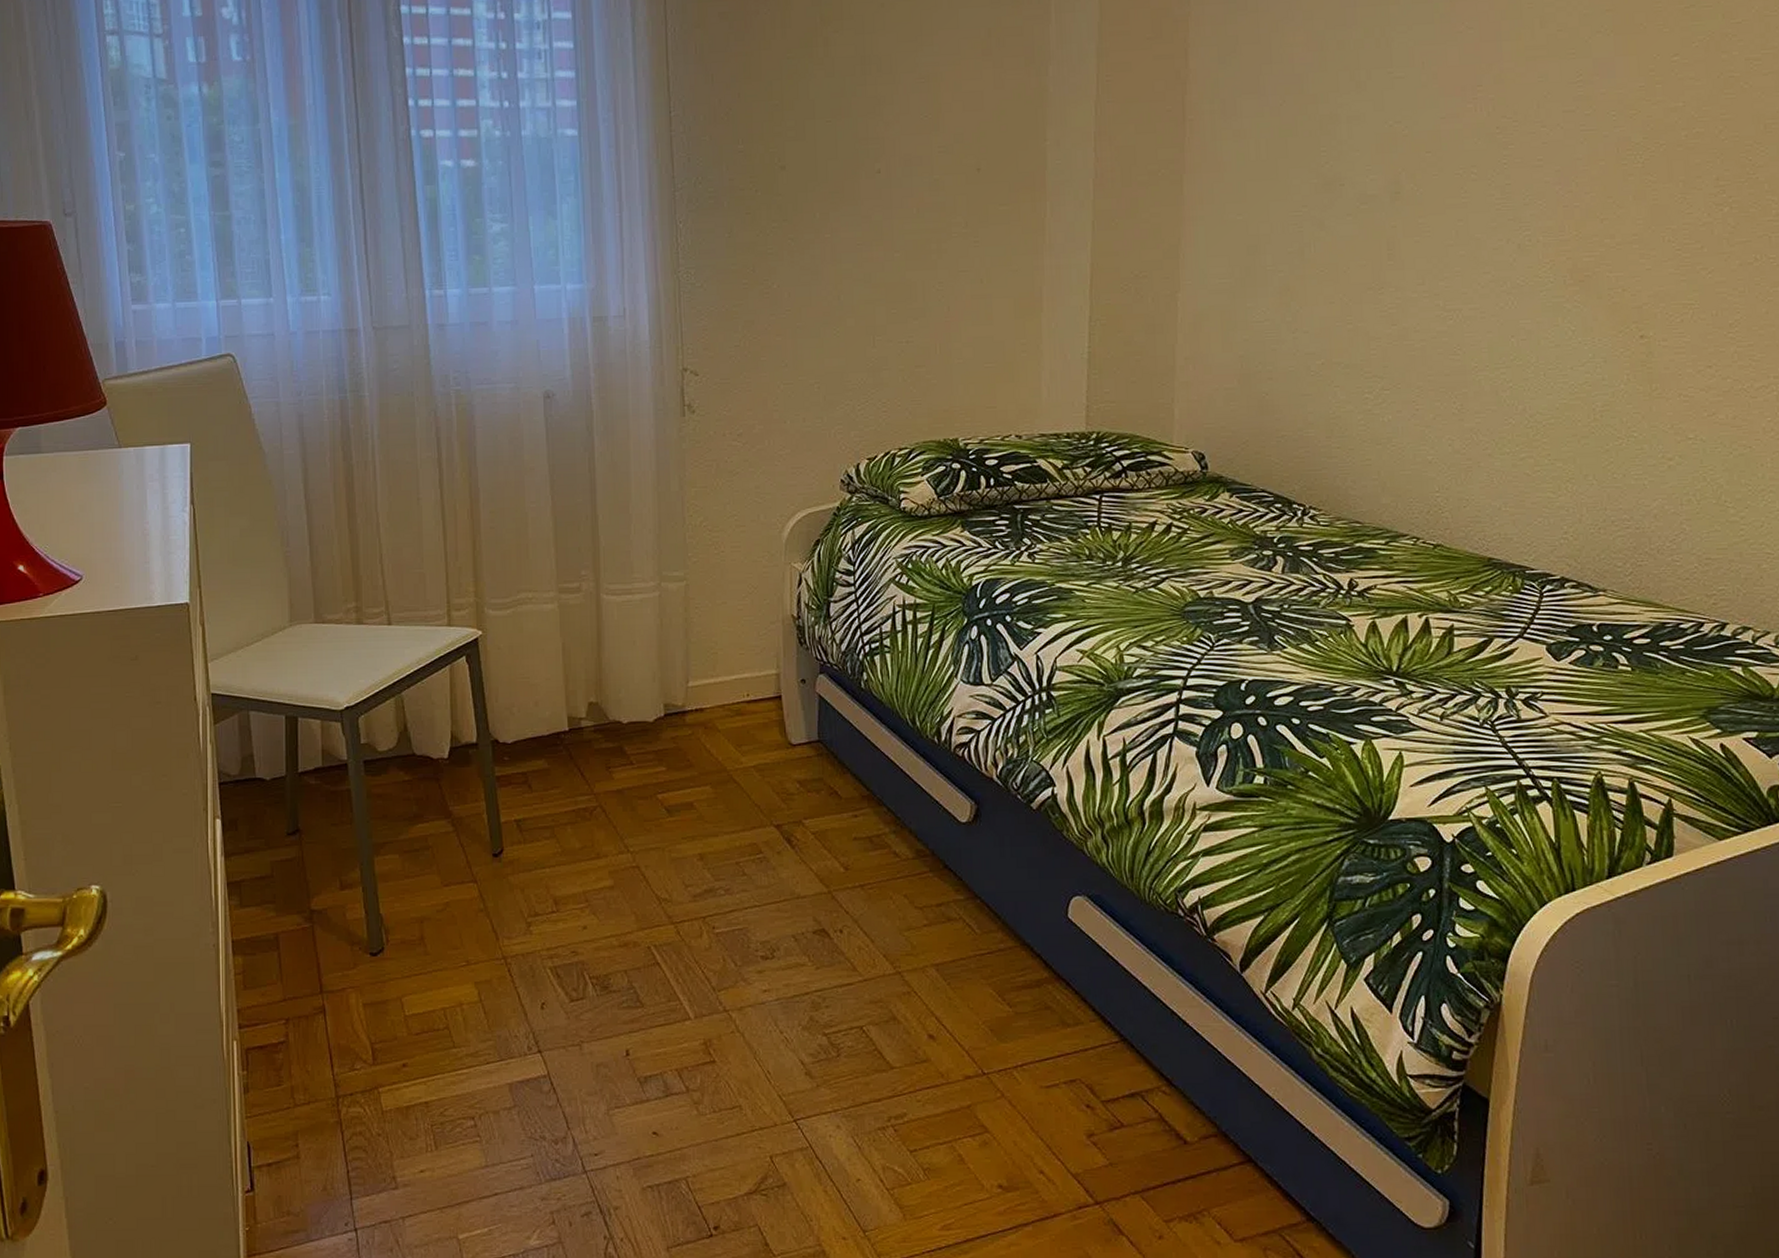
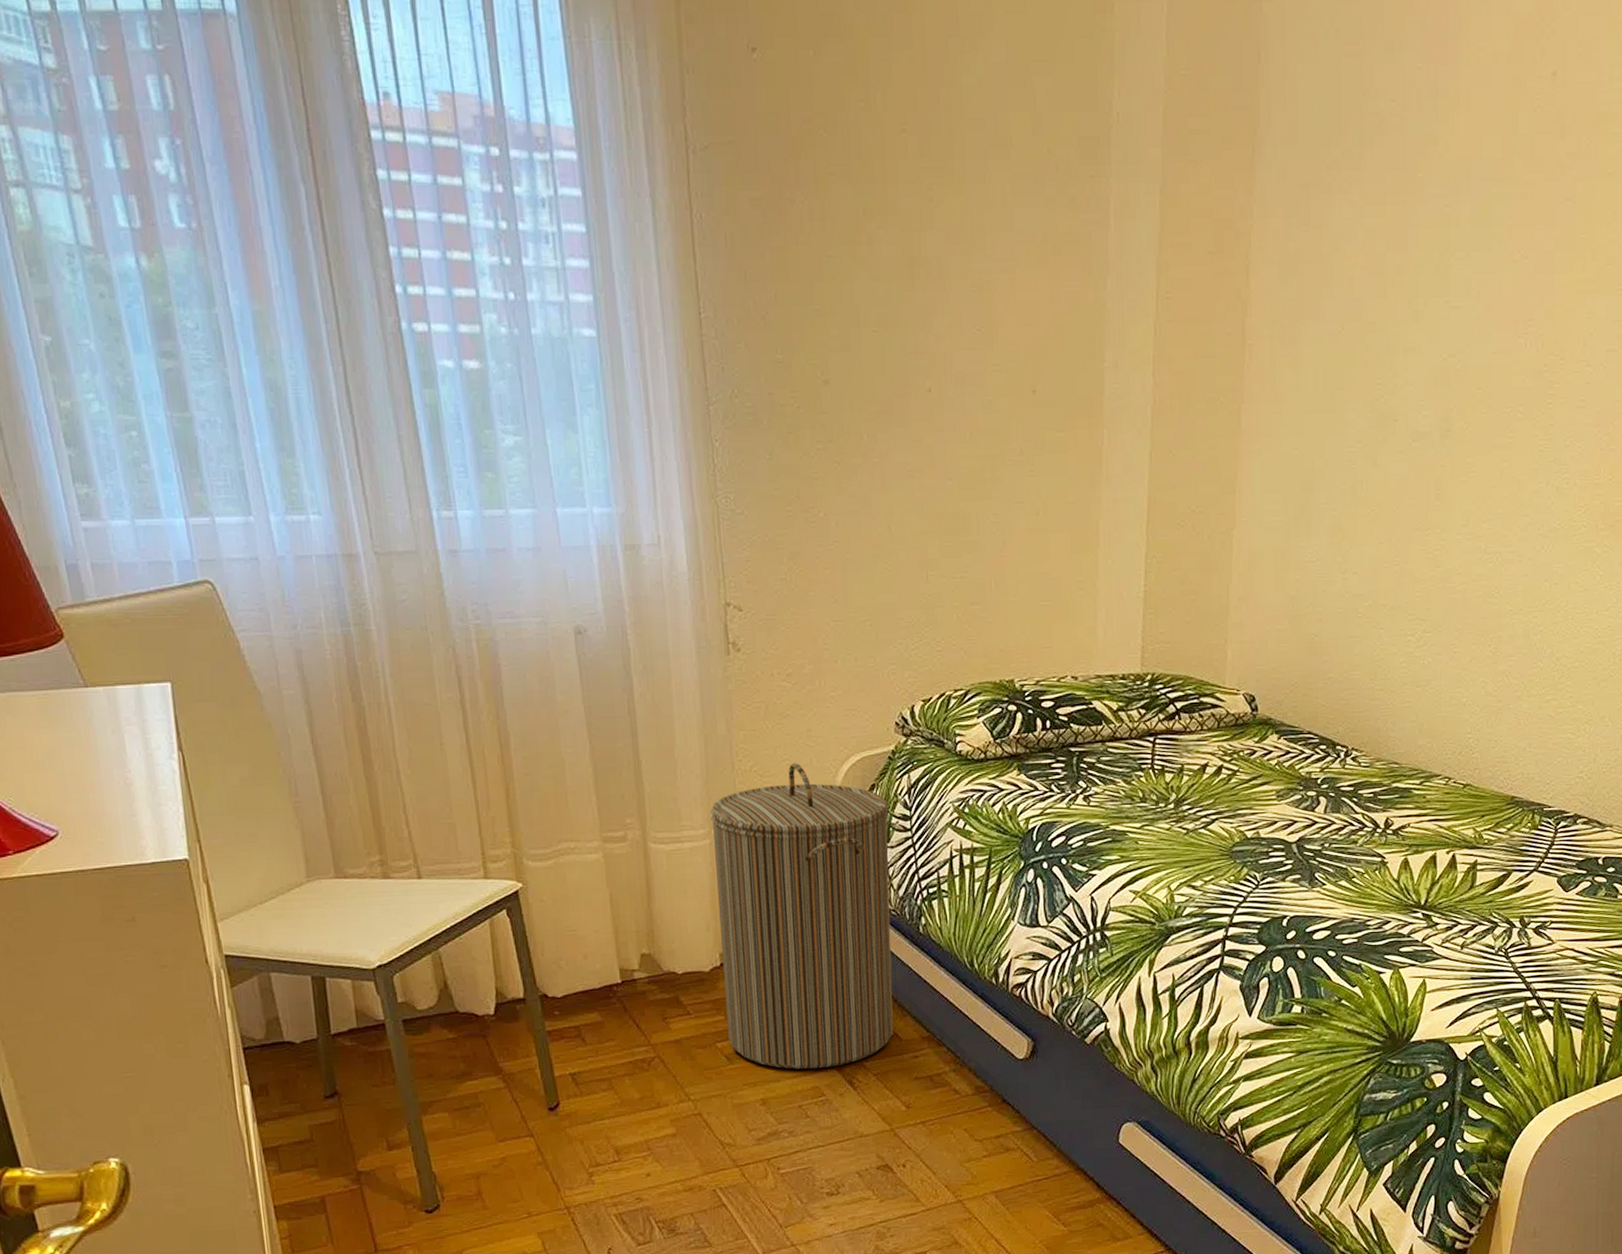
laundry hamper: none [661,517,833,825] -> present [711,762,894,1069]

